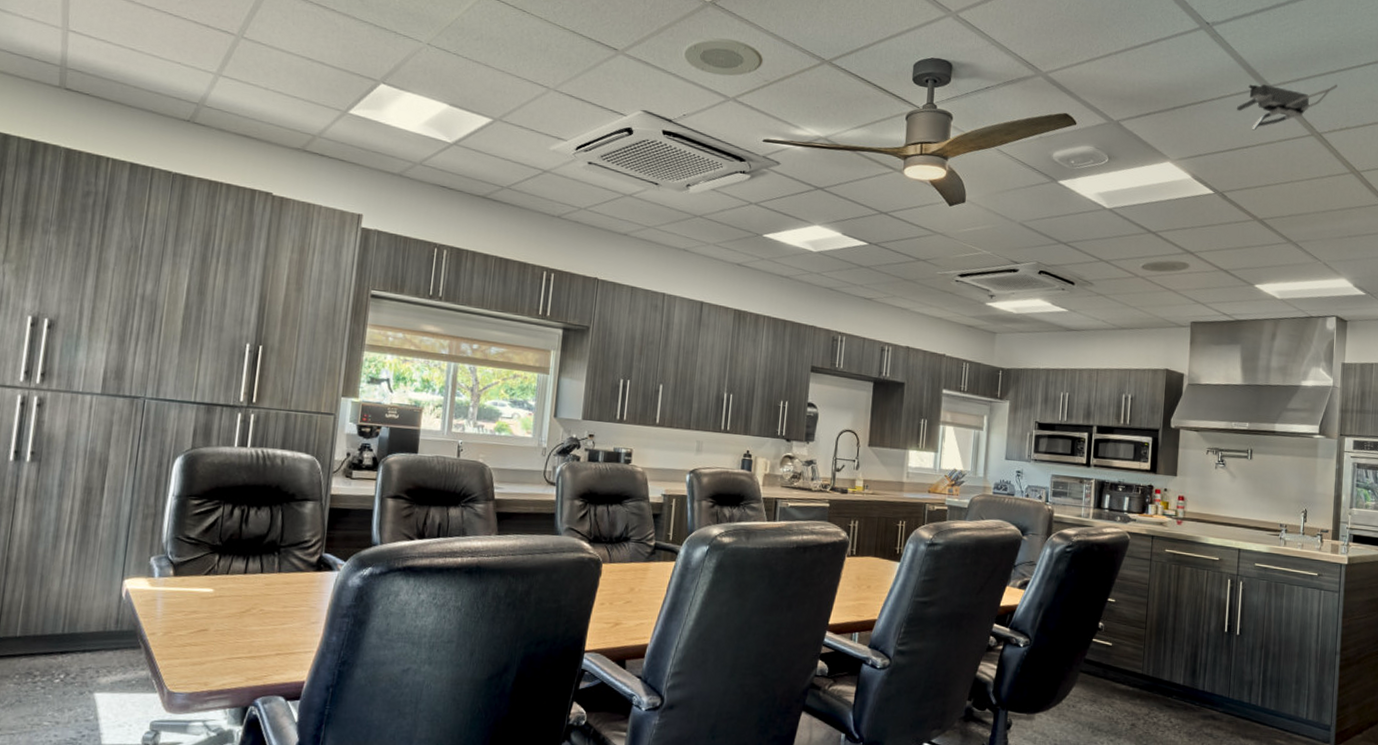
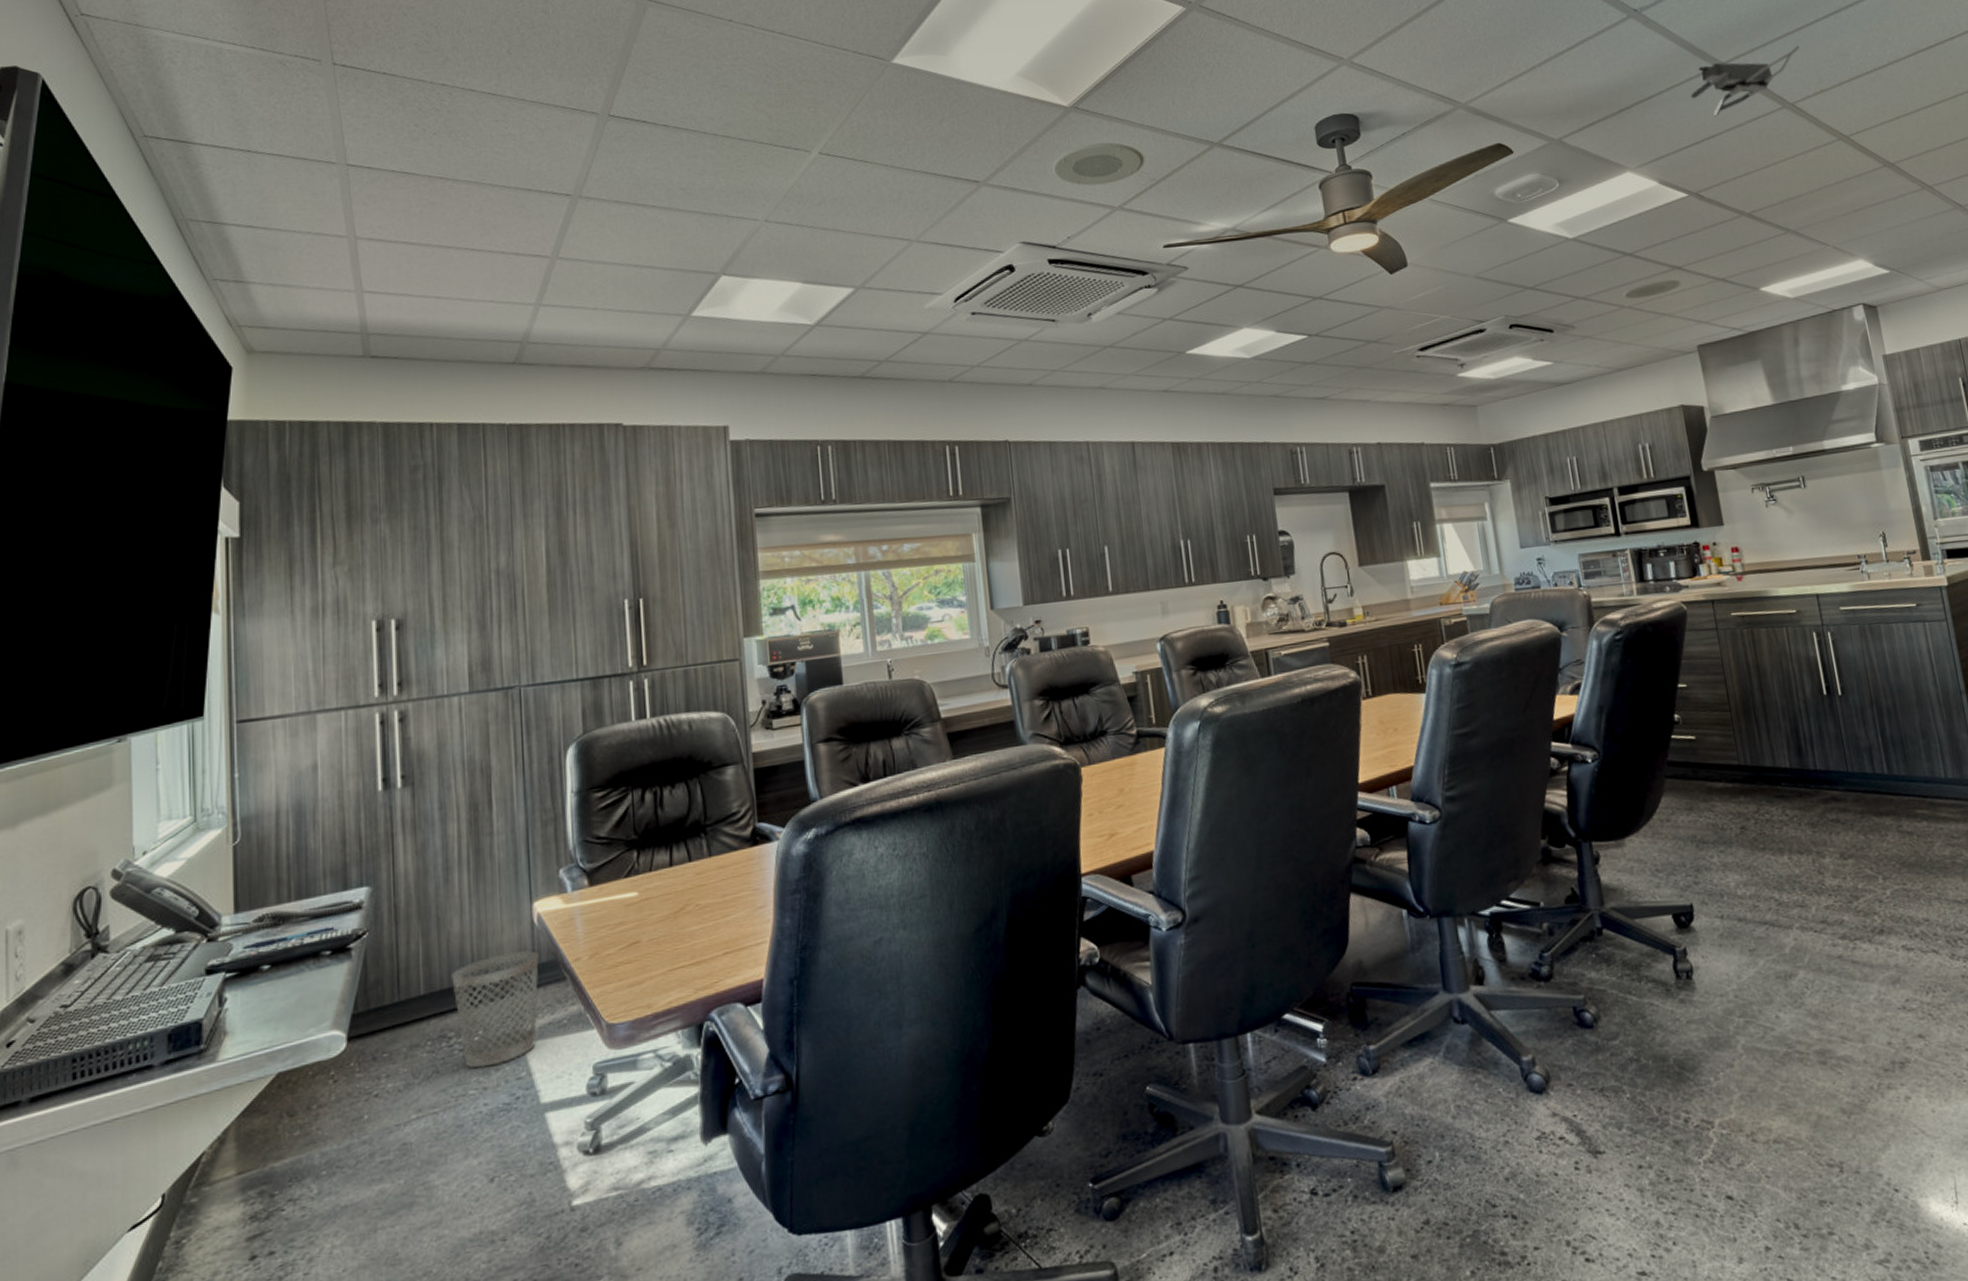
wastebasket: none [43,616,122,706] -> present [451,950,539,1069]

